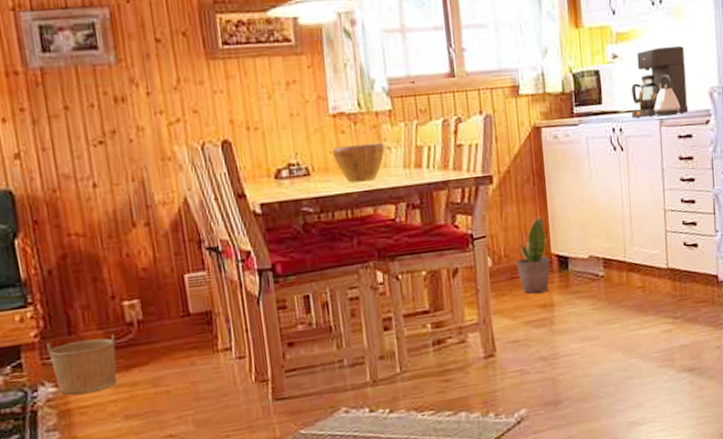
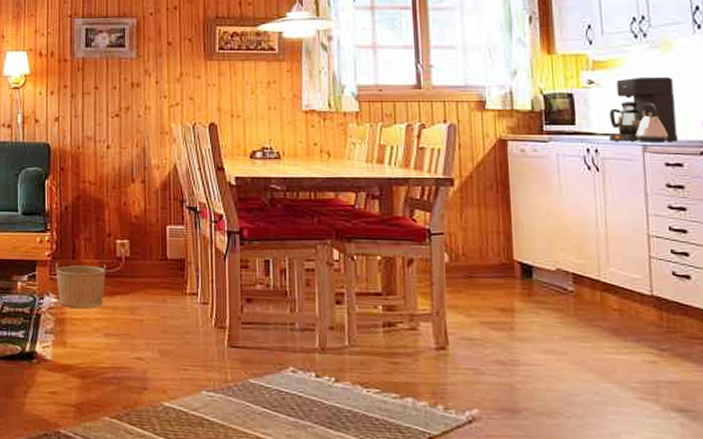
bowl: present [332,142,385,183] -> none [302,138,349,170]
potted plant: present [515,216,551,294] -> none [474,222,513,297]

